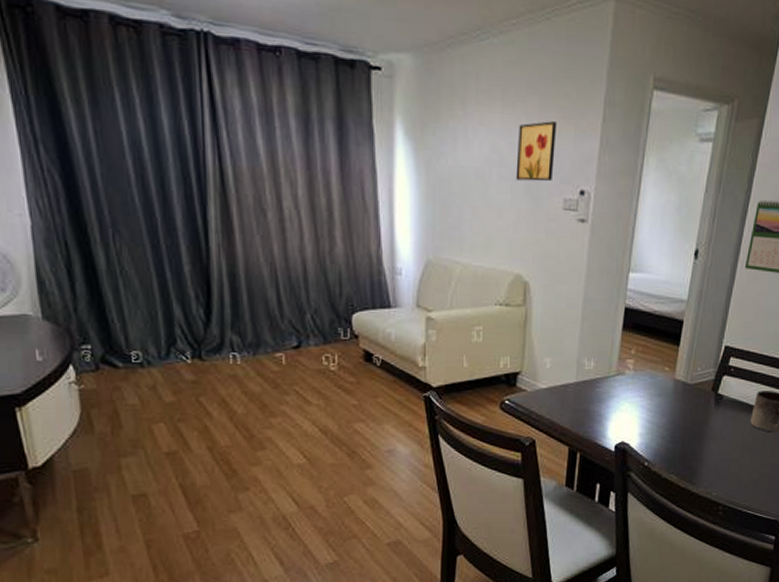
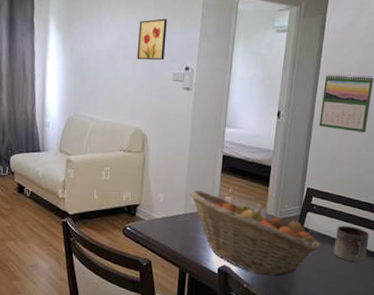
fruit basket: none [582,353,737,452] -> present [189,190,321,276]

